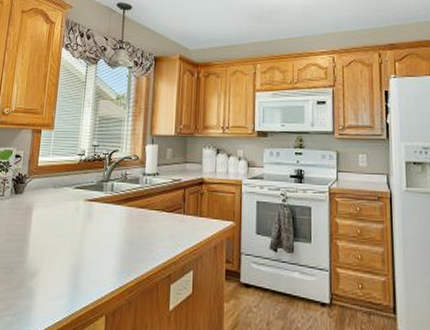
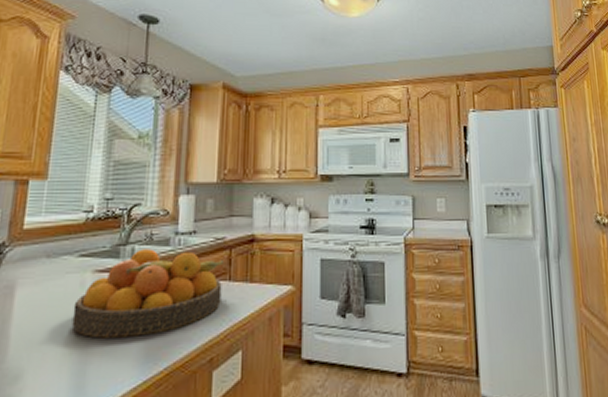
fruit bowl: none [70,185,180,252] -> present [71,249,225,339]

